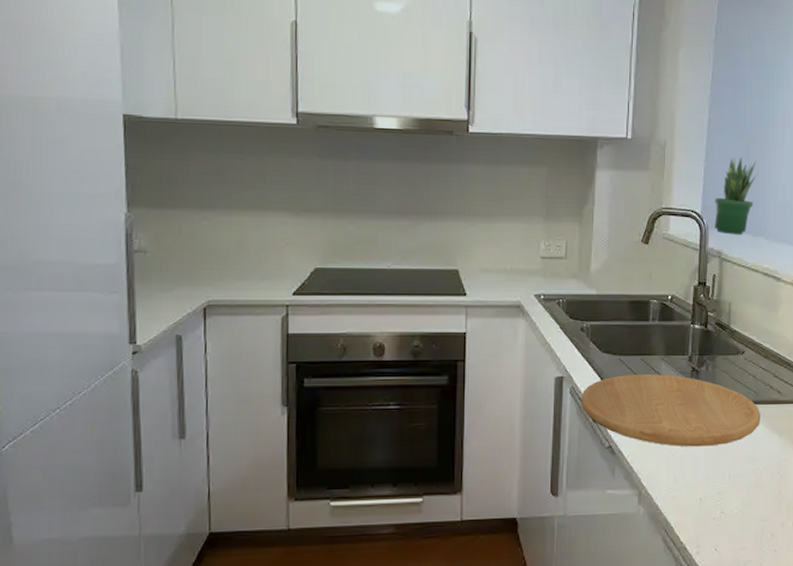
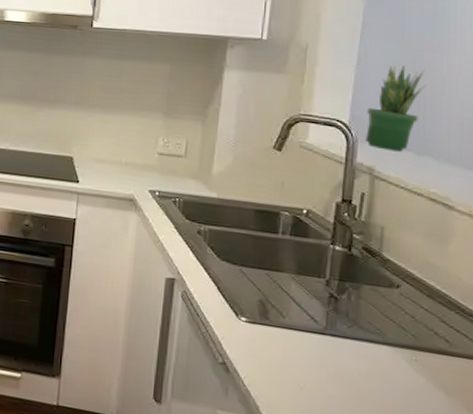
cutting board: present [581,374,760,447] -> none [193,287,420,390]

